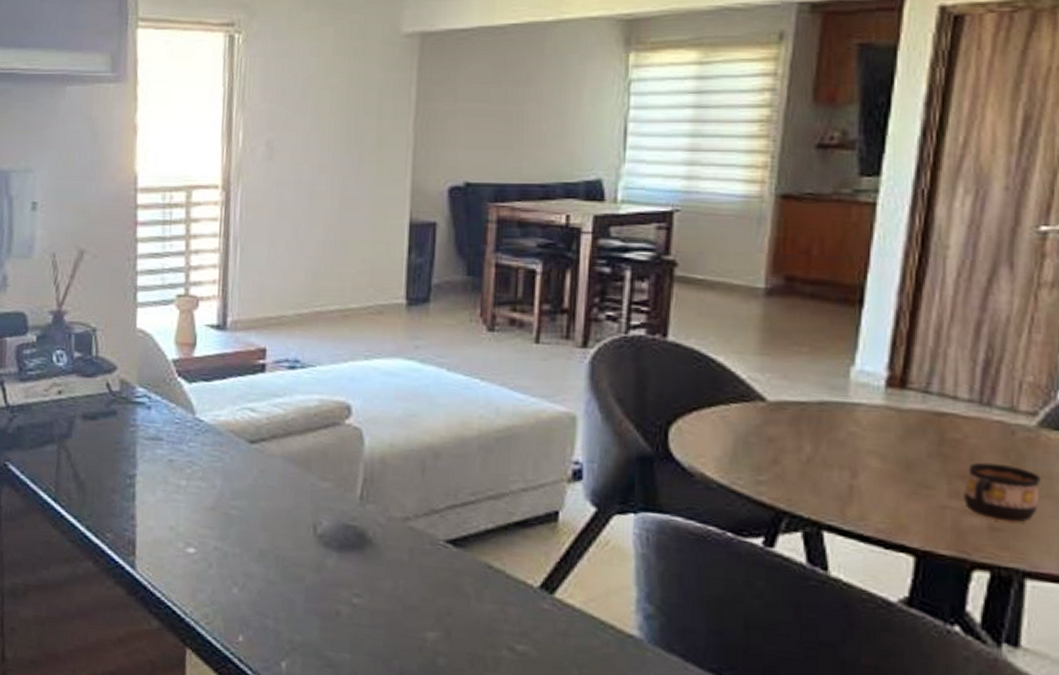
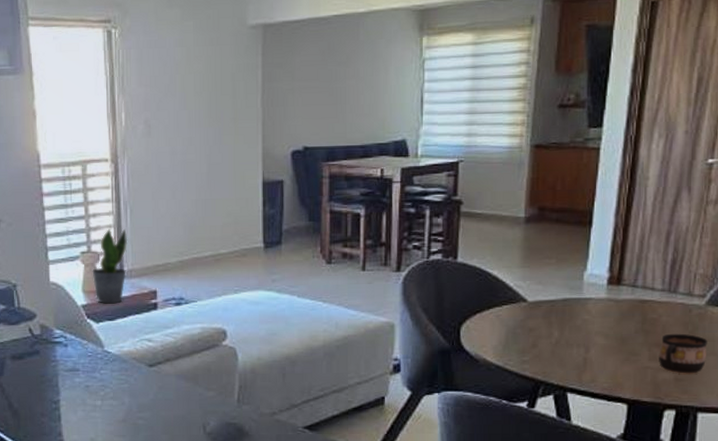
potted plant: none [188,269,235,361] -> present [92,228,128,304]

